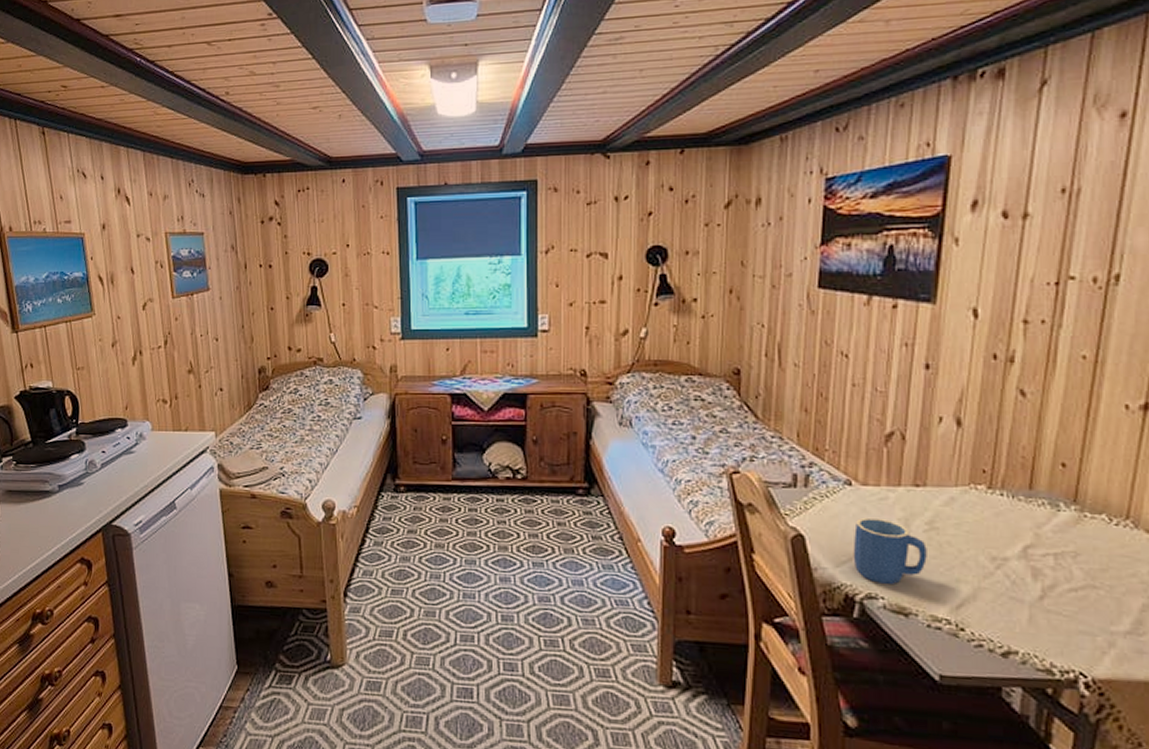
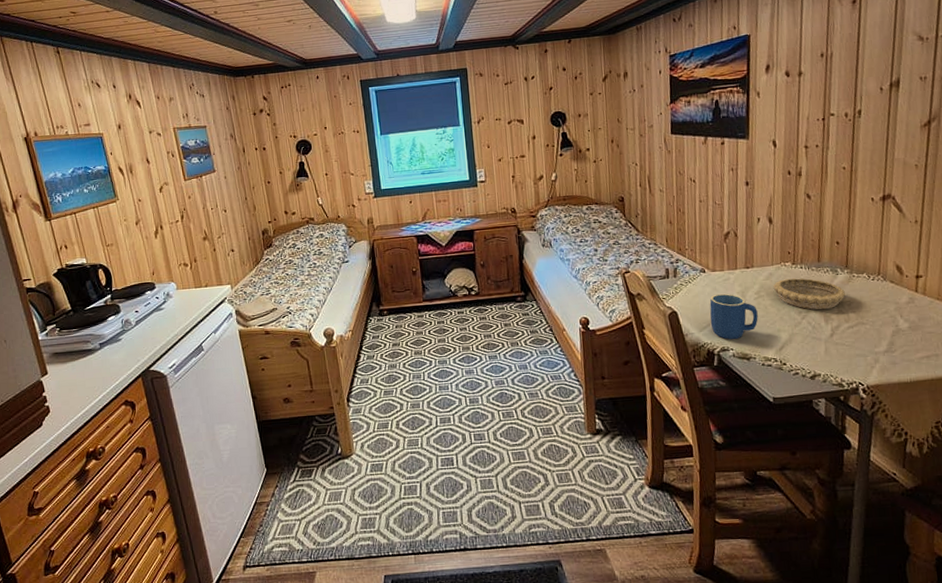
decorative bowl: none [956,508,1069,560] -> present [774,278,845,310]

